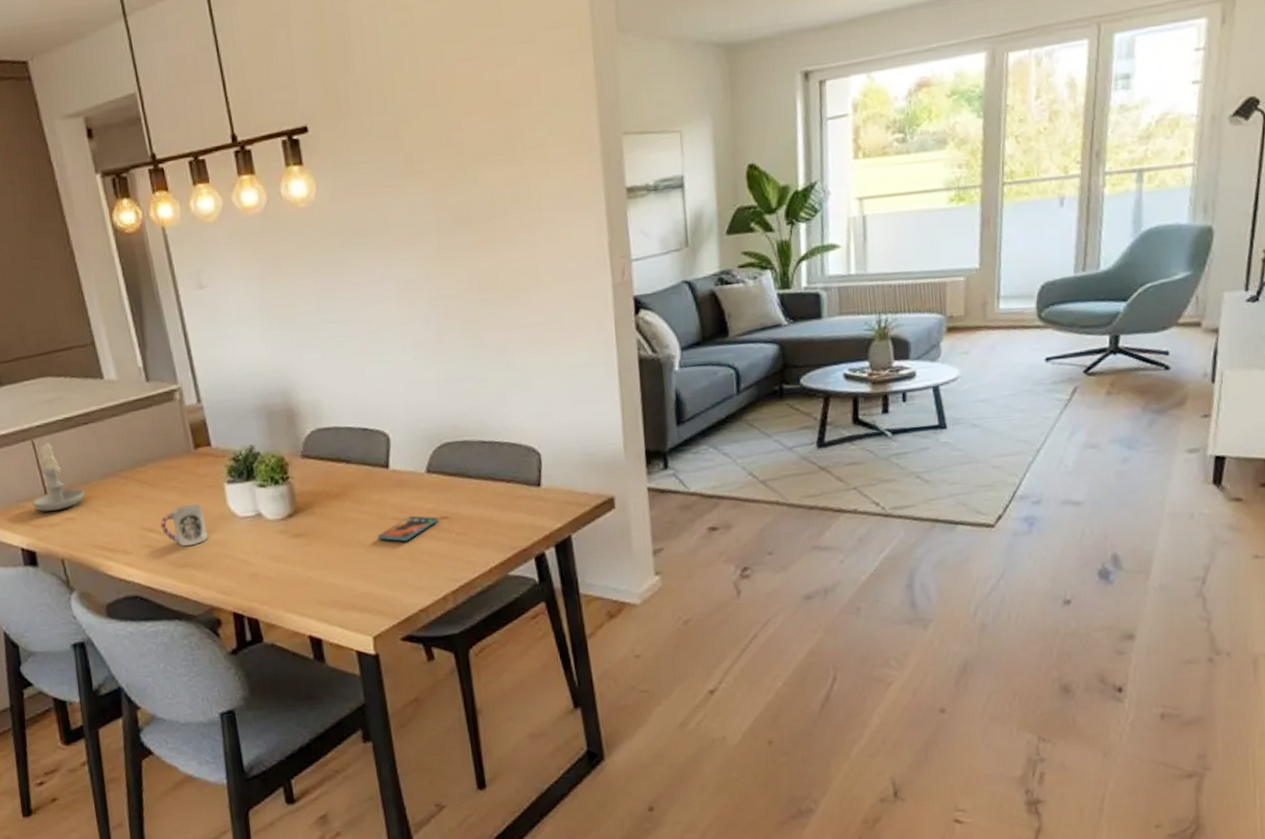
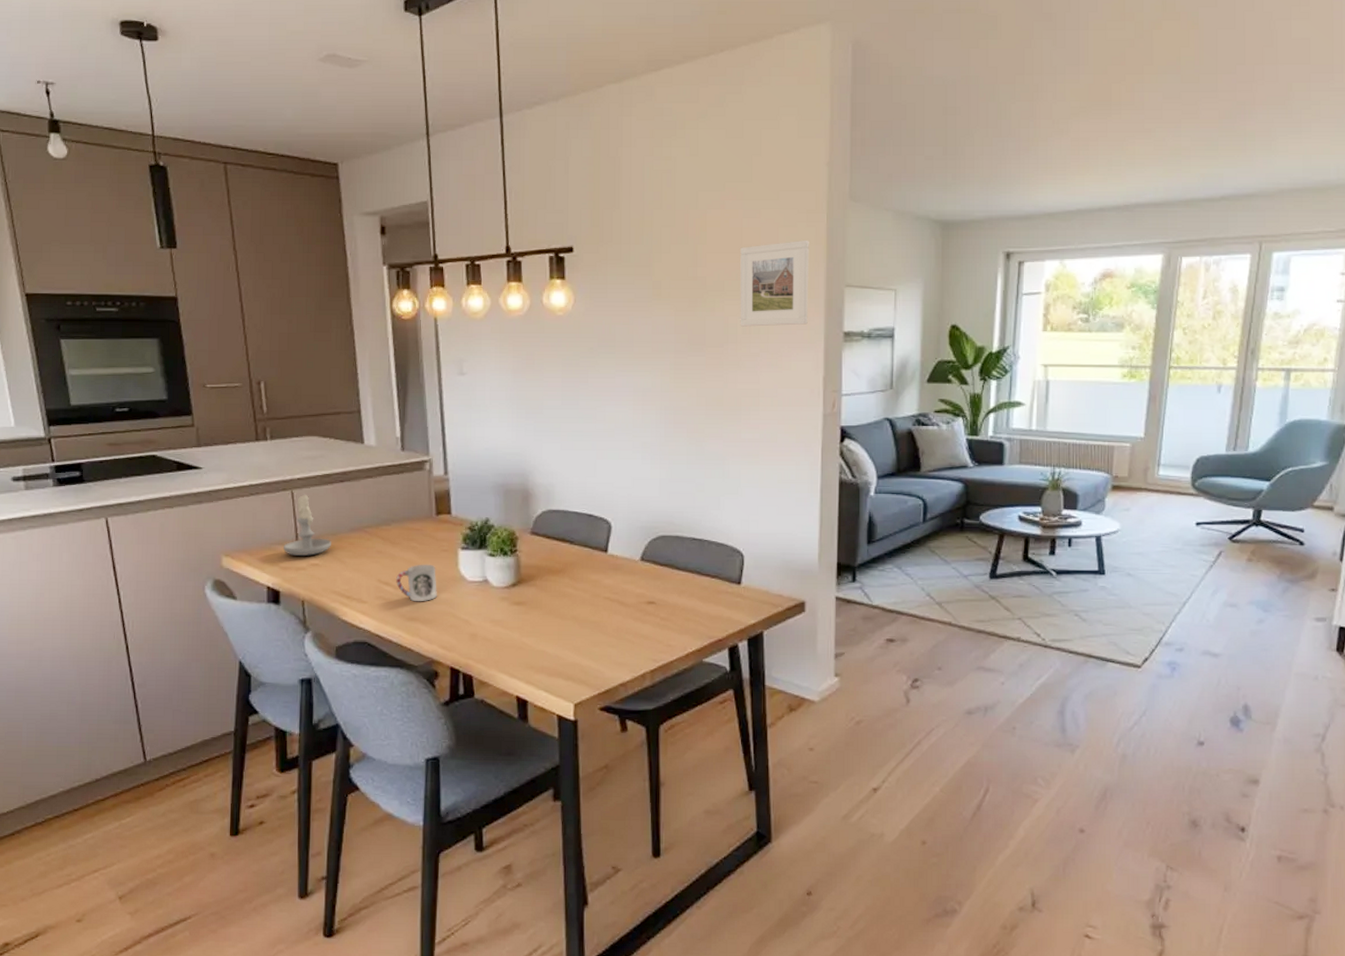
smartphone: present [377,515,439,542] -> none [590,598,646,620]
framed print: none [498,86,584,196] -> present [740,241,809,327]

